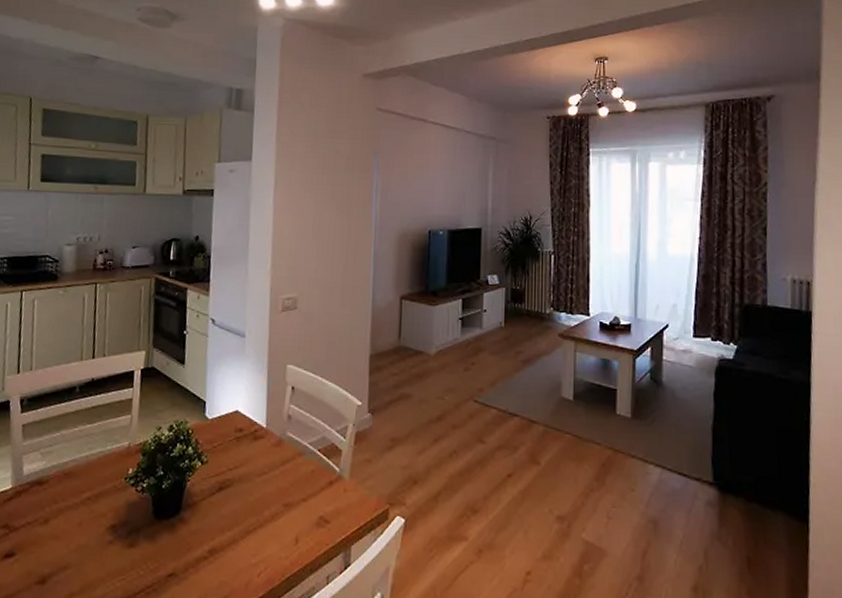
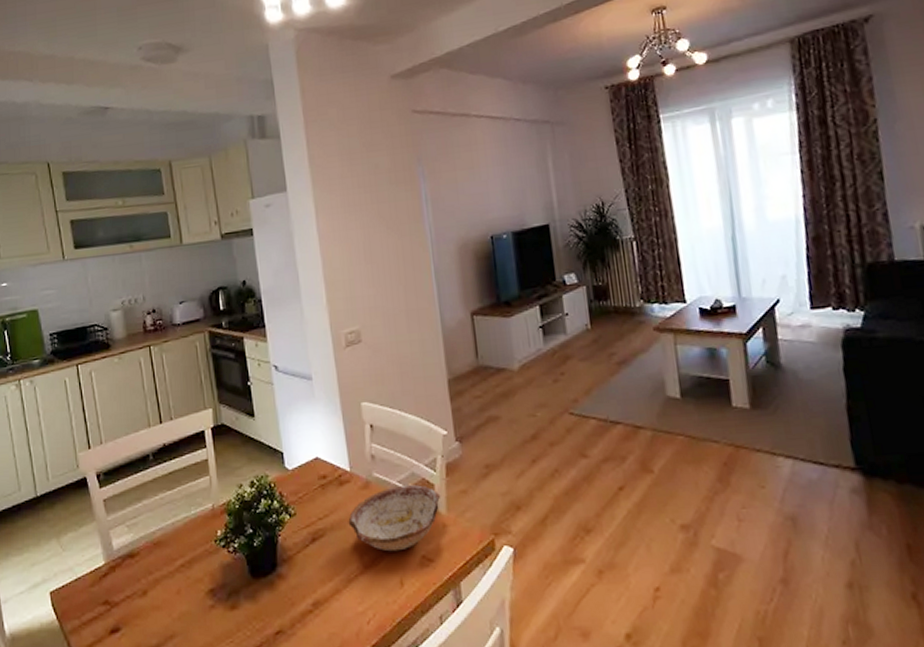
bowl: none [256,447,347,510] -> present [348,485,441,552]

